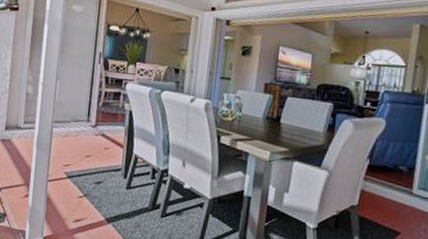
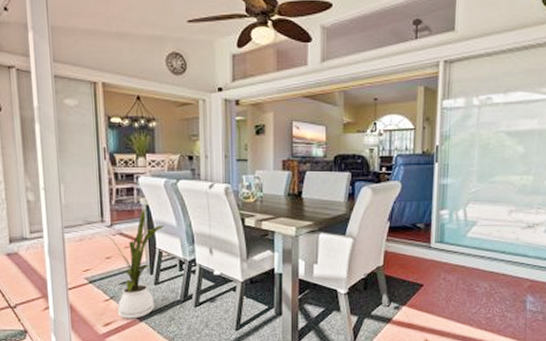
house plant: none [89,114,143,220] -> present [106,209,164,319]

